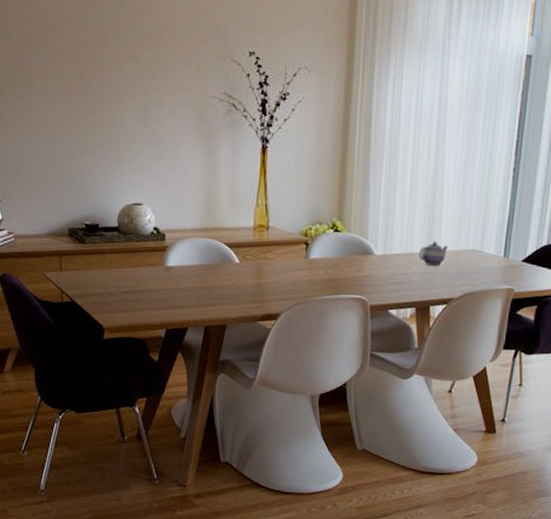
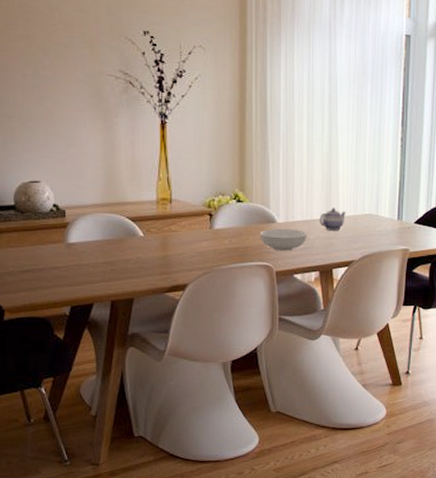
serving bowl: none [356,260,405,284] -> present [260,228,307,250]

